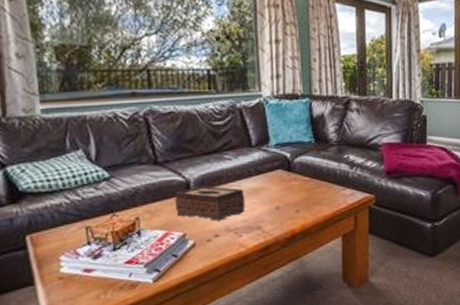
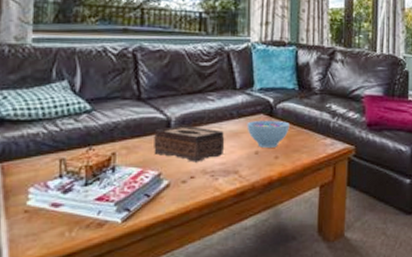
bowl: none [265,174,309,203] -> present [247,120,290,148]

